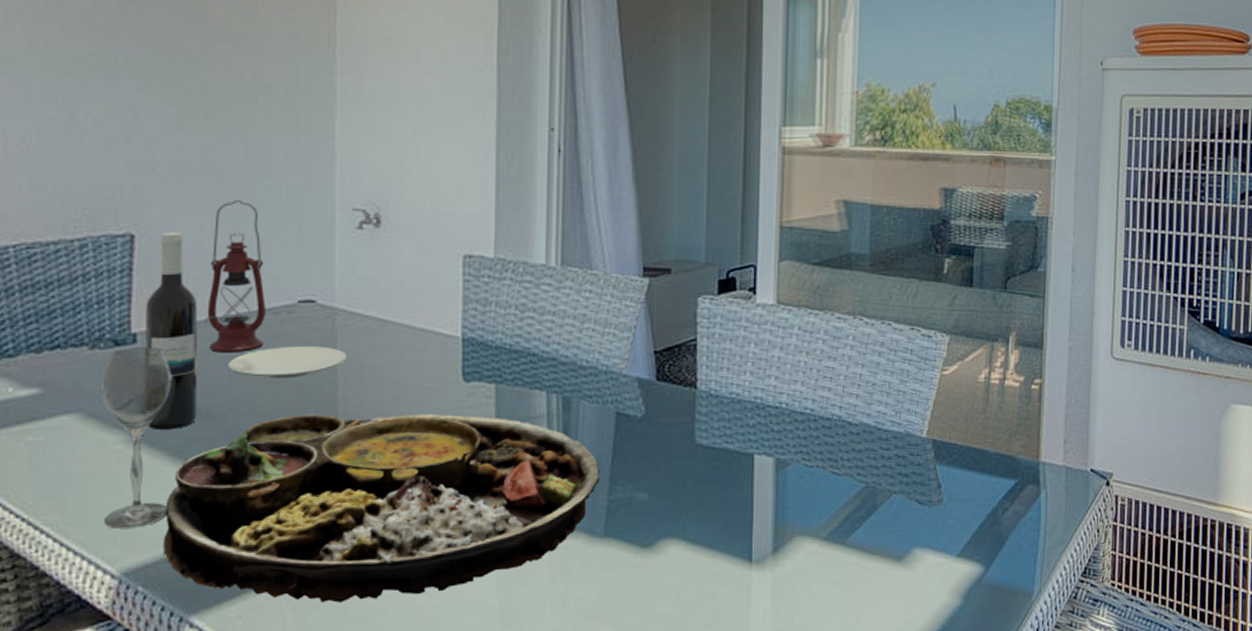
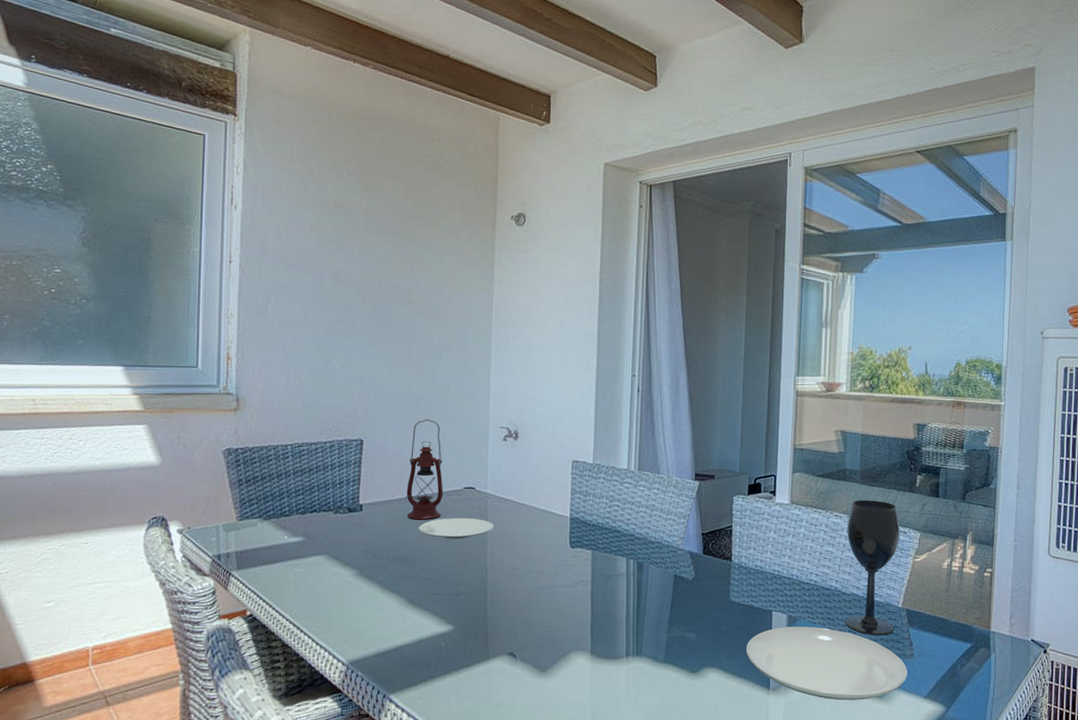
wineglass: present [100,346,172,529] -> none [339,513,384,633]
wine bottle: present [146,233,197,430] -> none [367,439,400,569]
food platter: present [163,414,600,603] -> none [375,564,662,694]
plate: none [719,471,935,569] -> present [746,626,907,700]
wine glass: none [851,294,924,478] -> present [844,500,901,636]

